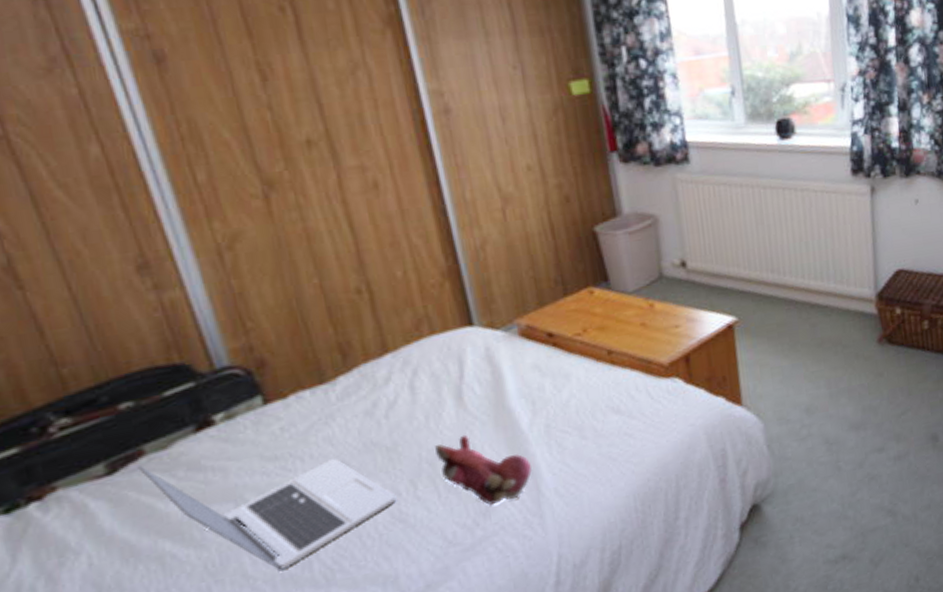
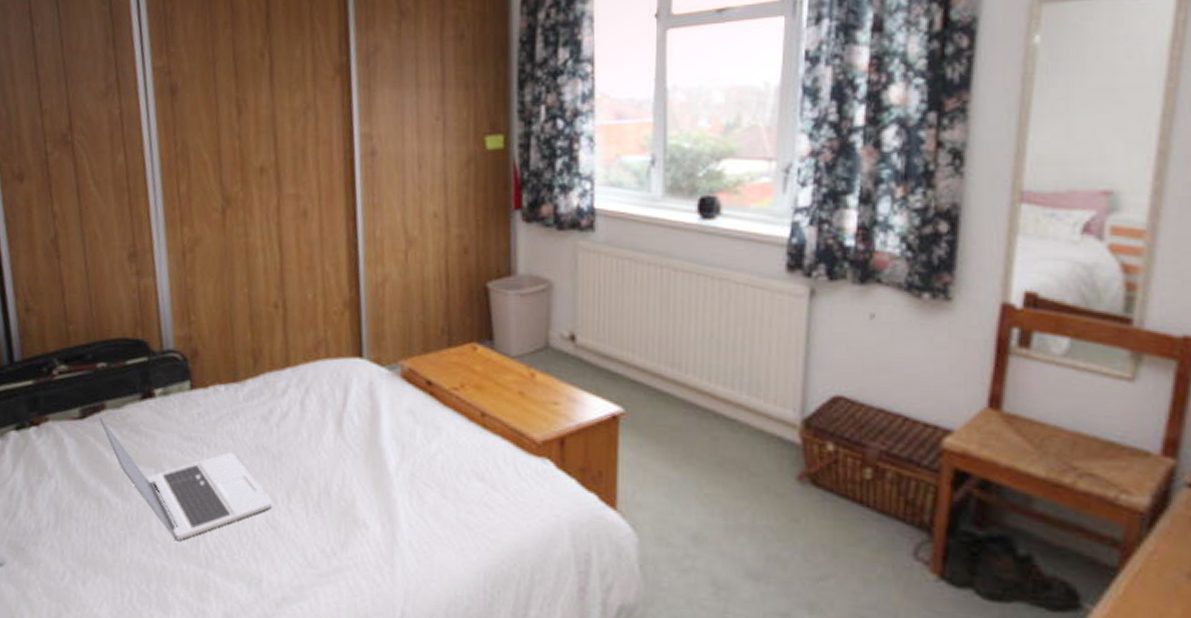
stuffed animal: present [435,434,533,506] -> none [311,461,392,540]

